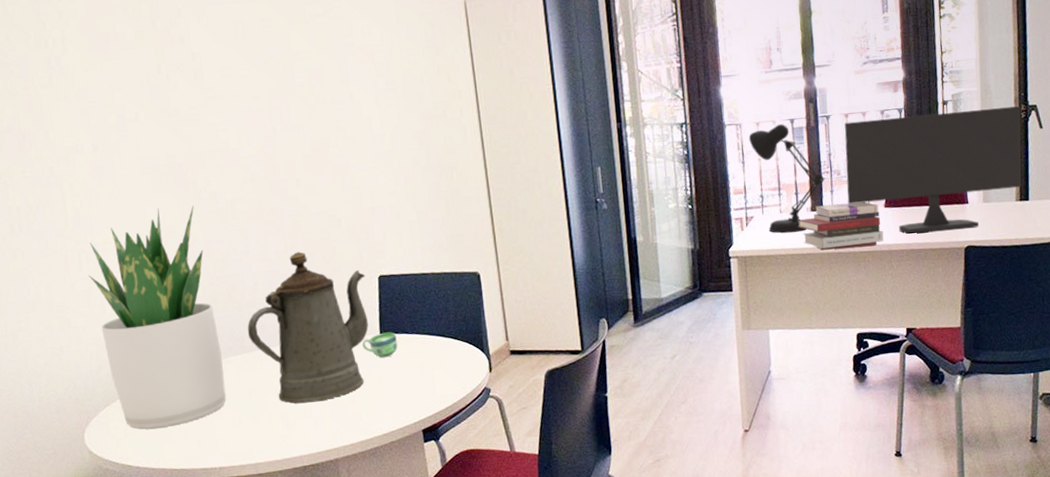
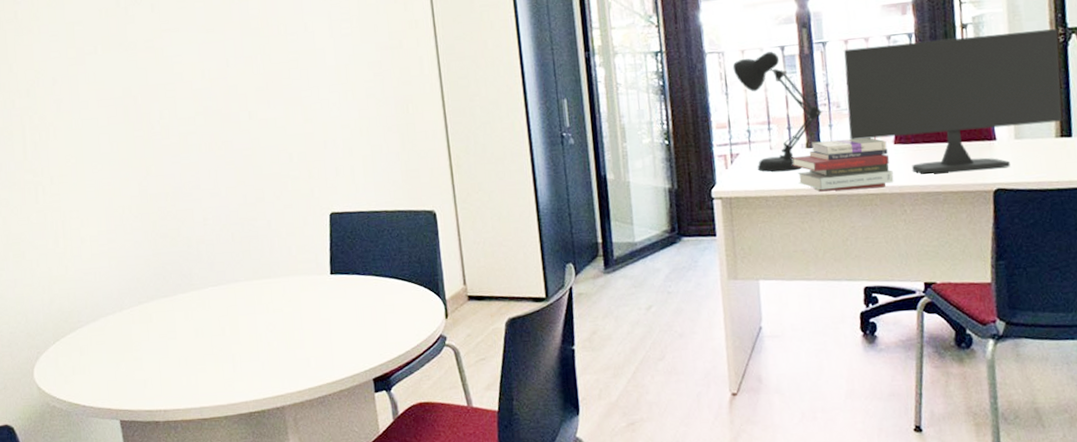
planter: present [88,205,226,430] -> none [44,138,173,367]
coffee pot: present [247,252,369,404] -> none [196,187,319,346]
cup: present [362,332,398,358] -> none [312,272,349,300]

